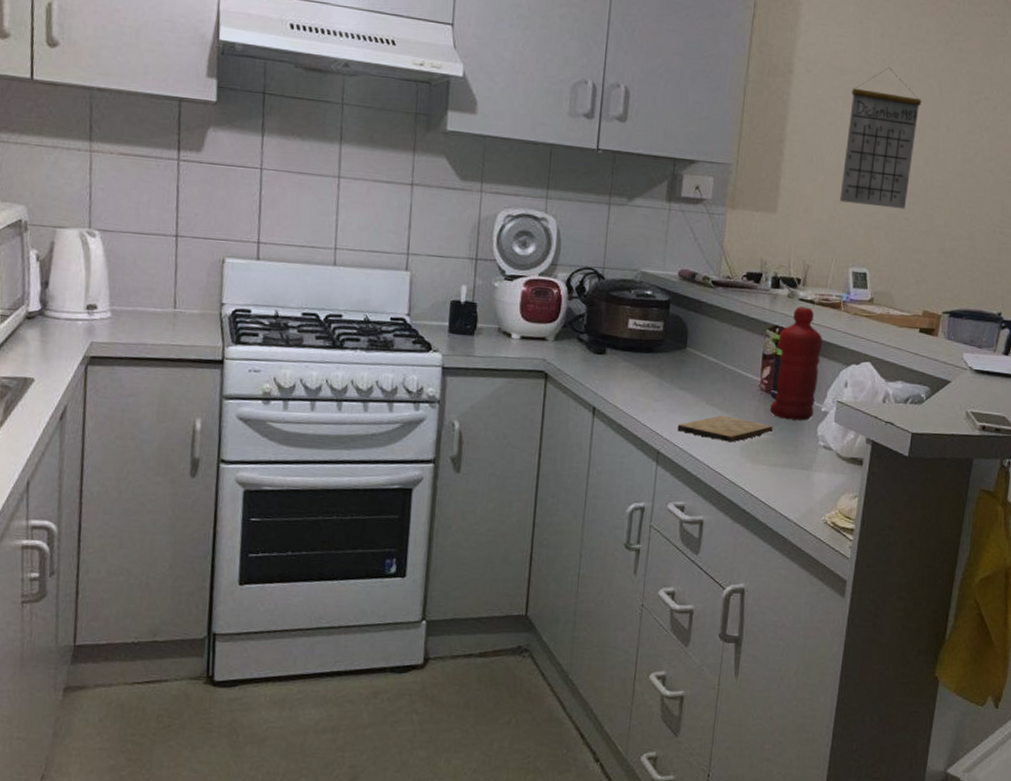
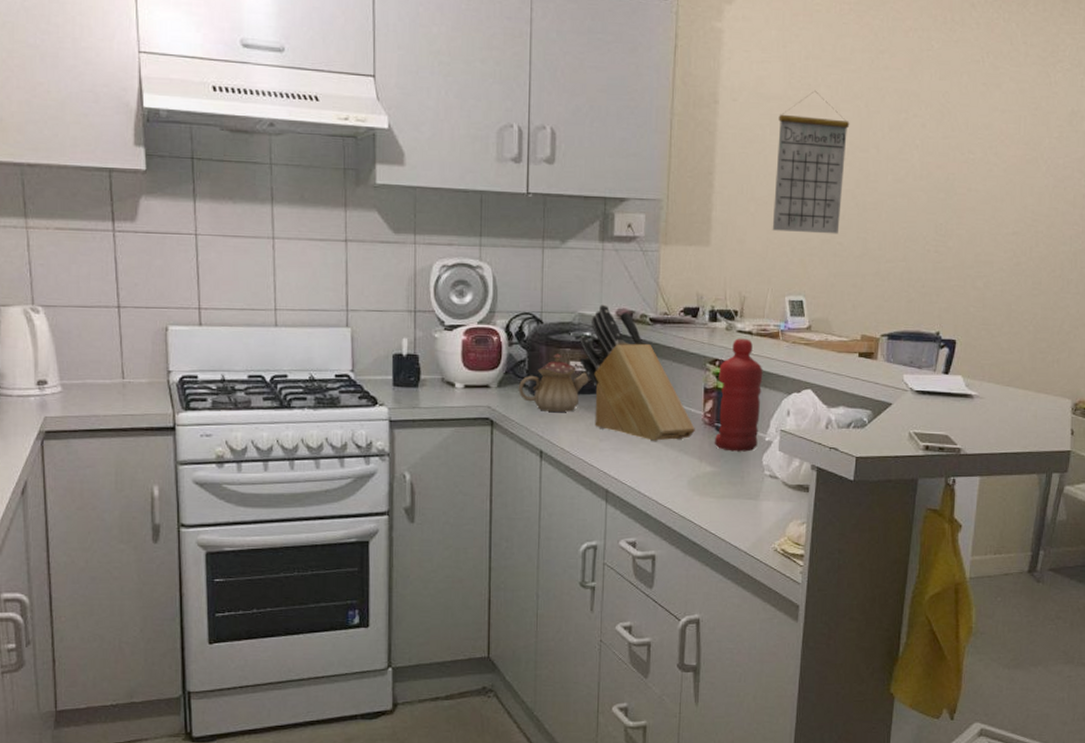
teapot: none [575,310,647,370] -> present [518,353,589,412]
knife block: none [638,264,751,406] -> present [579,304,695,442]
cutting board: present [677,415,773,443] -> none [624,451,718,477]

